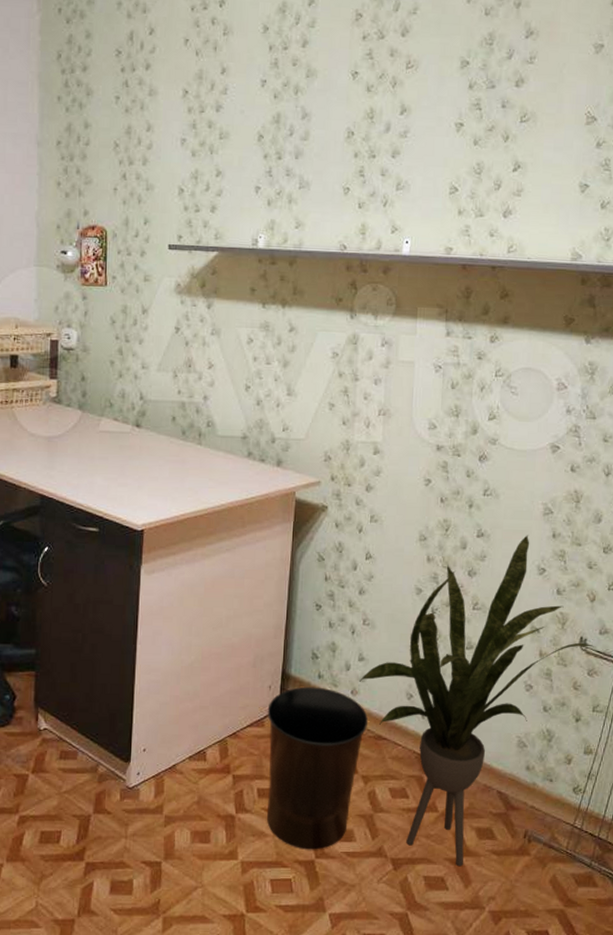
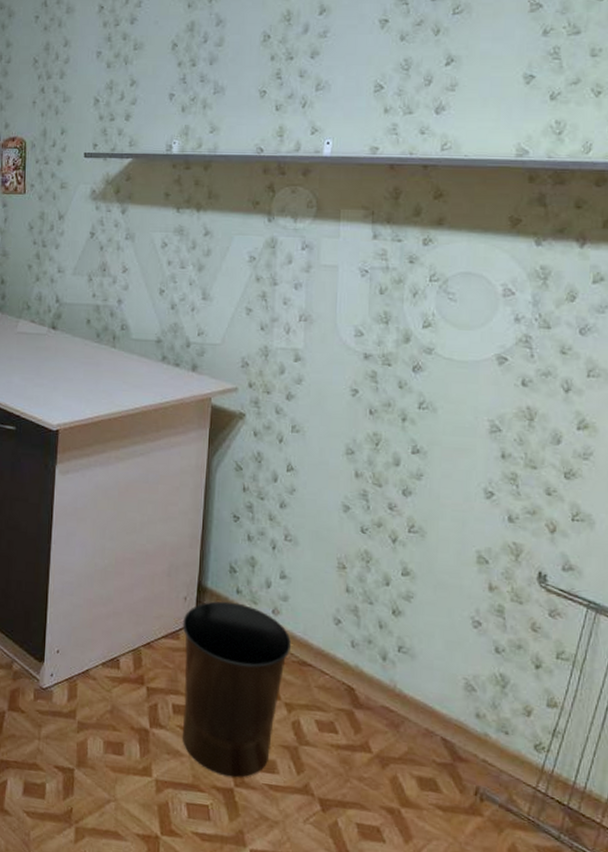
house plant: present [360,535,595,866] -> none [281,454,557,818]

